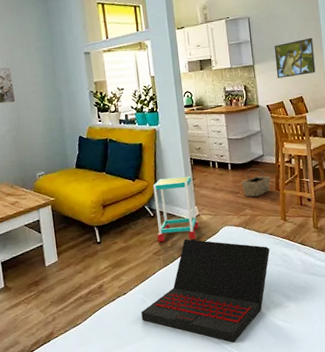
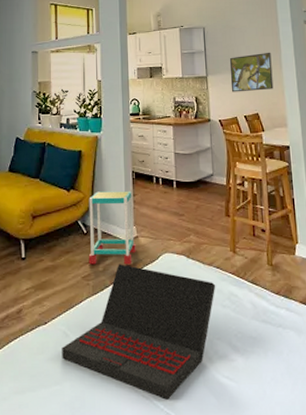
basket: present [241,168,271,197] -> none [186,188,220,222]

